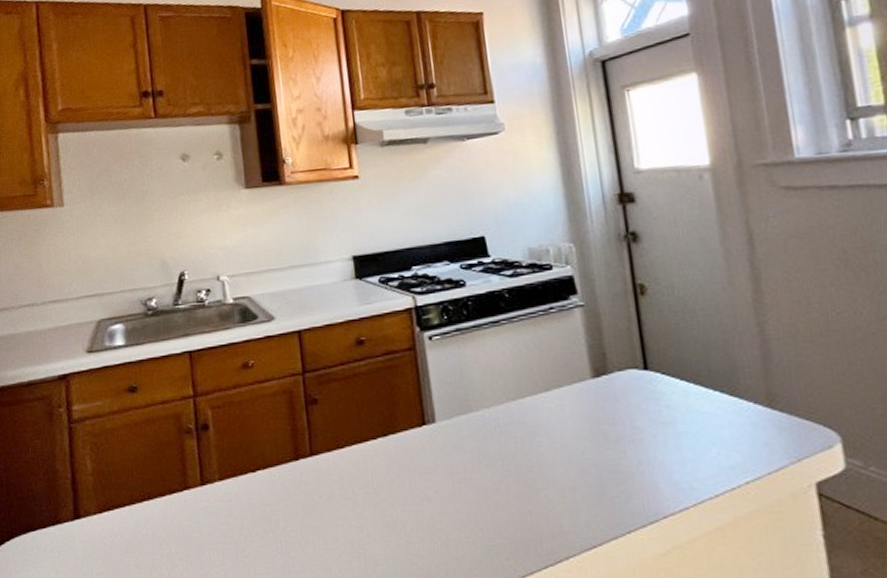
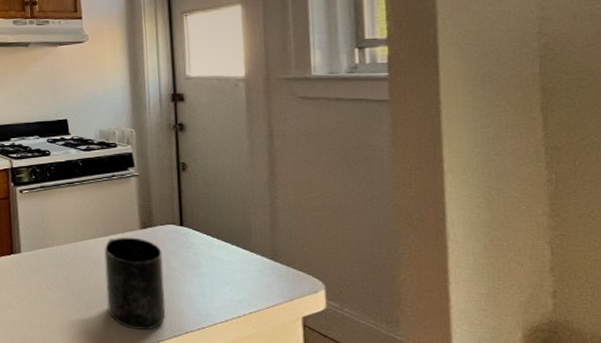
mug: none [546,390,636,517] -> present [104,237,166,330]

